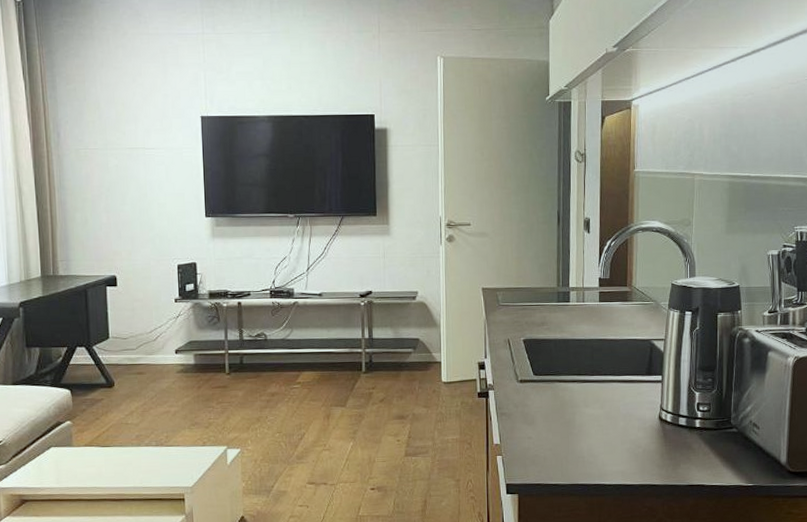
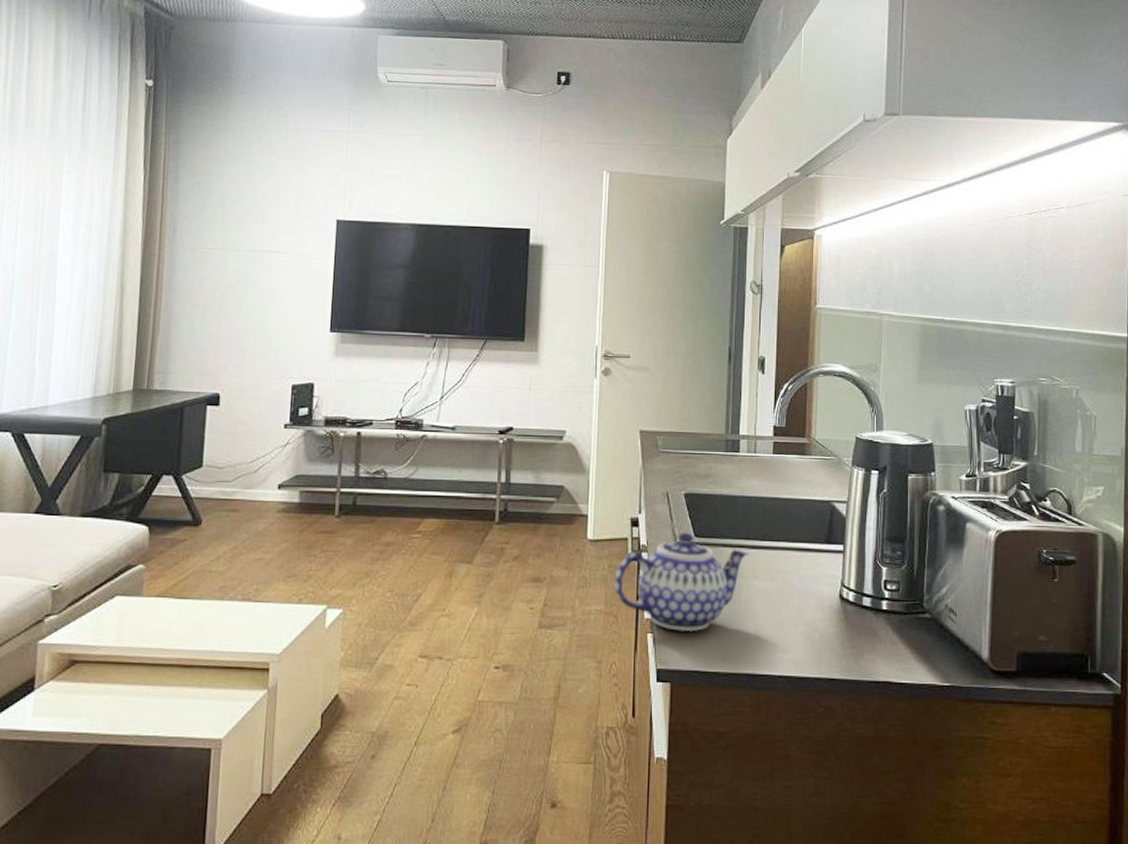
teapot: none [466,372,581,453] -> present [614,532,749,632]

